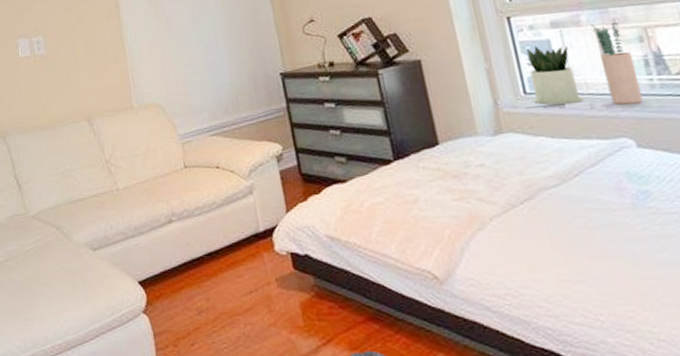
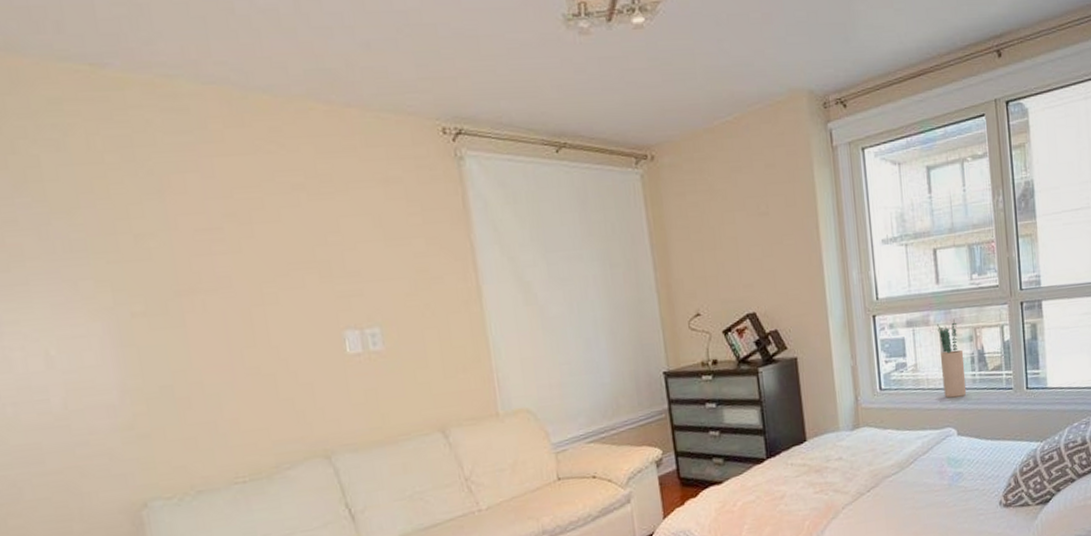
planter: present [527,45,585,106] -> none [885,343,925,401]

